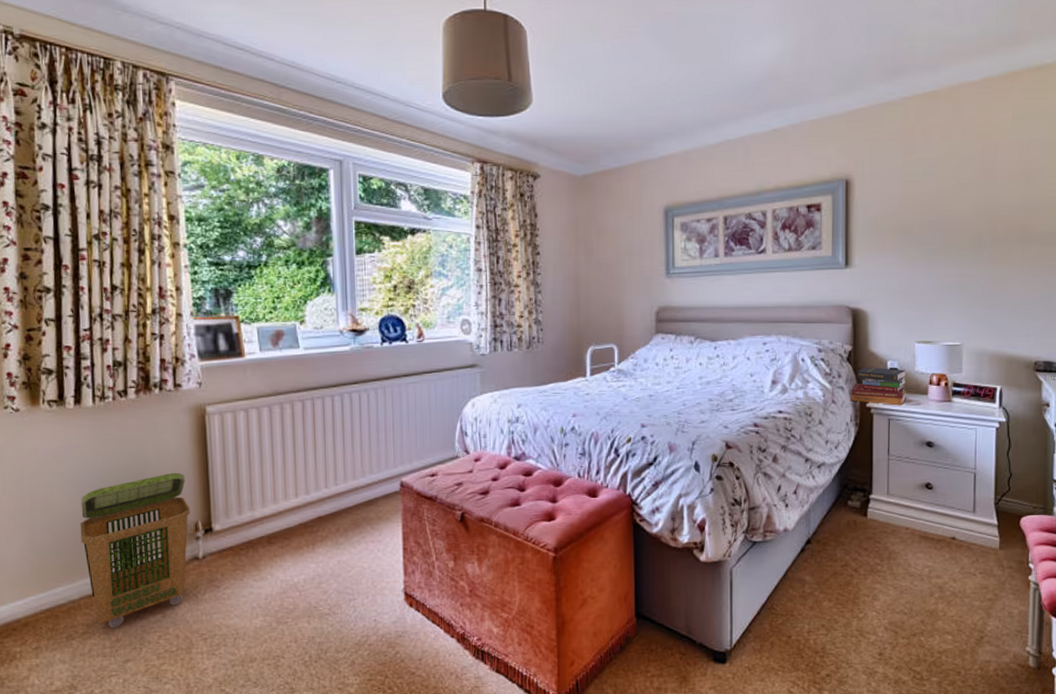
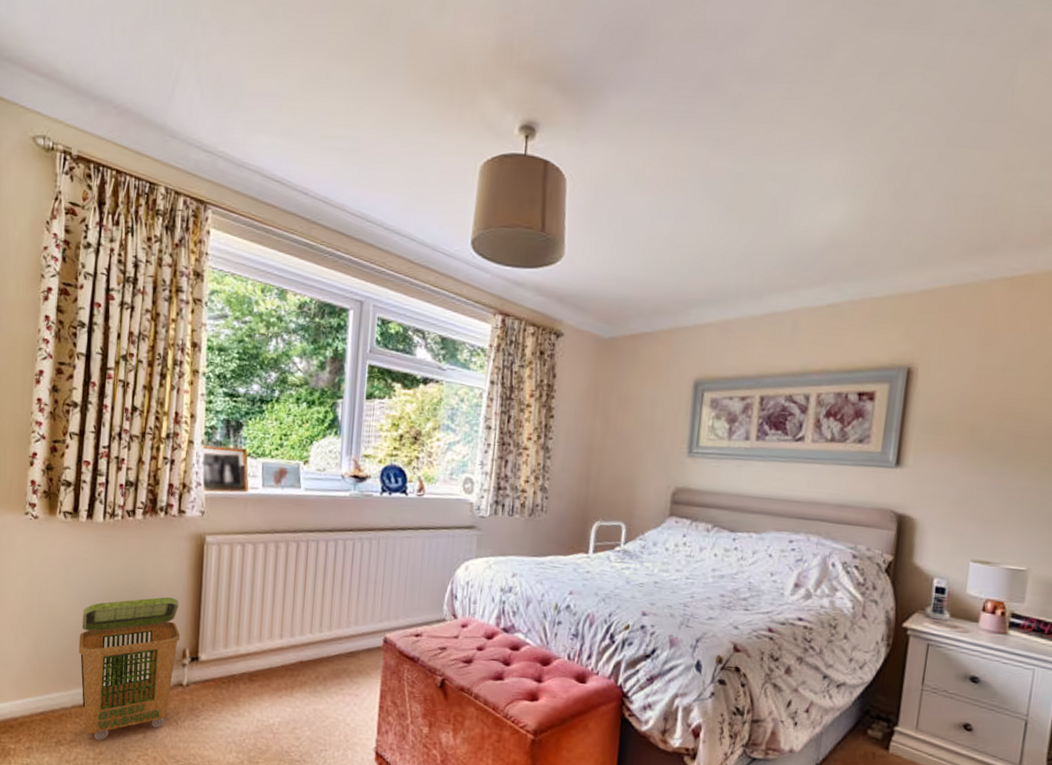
books: present [850,366,906,406] -> none [884,581,955,631]

